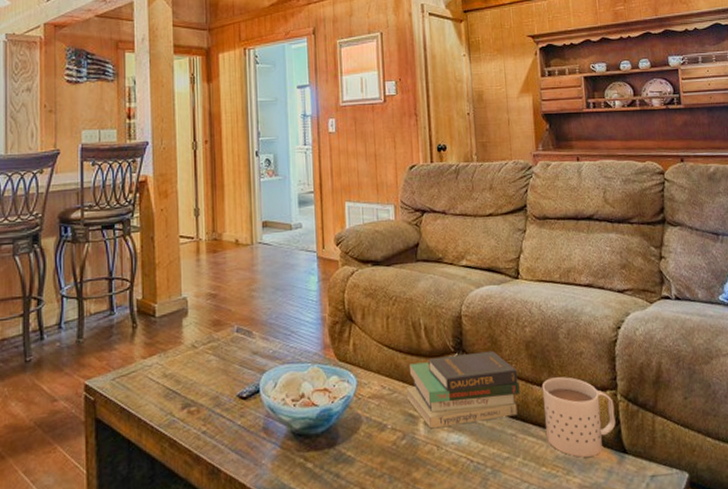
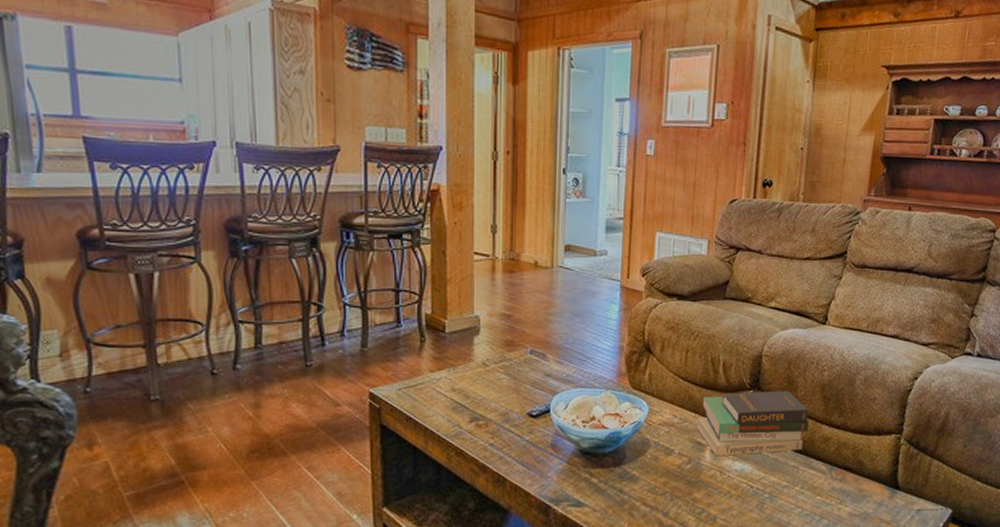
mug: present [541,377,616,458] -> none [826,419,897,490]

